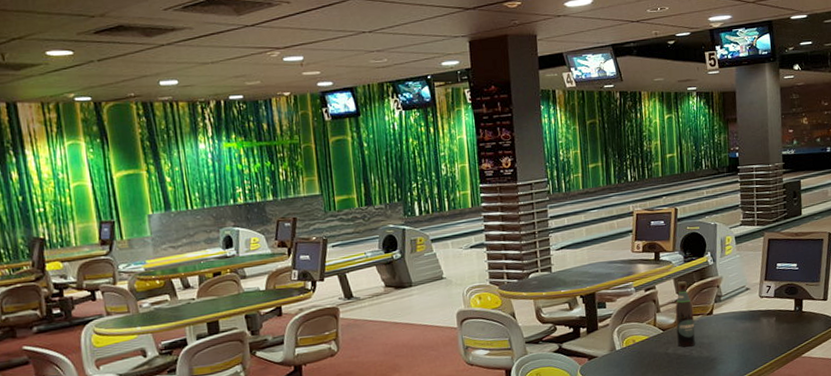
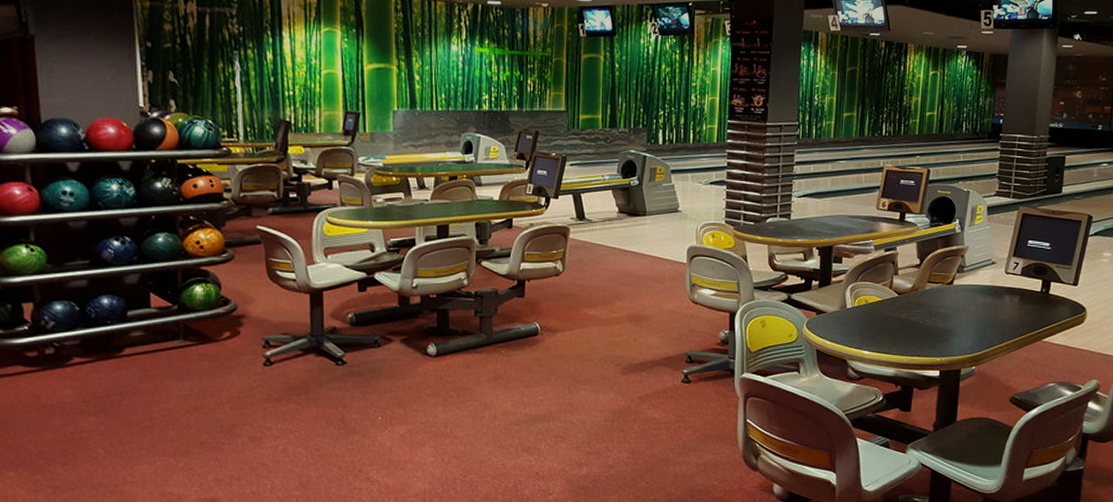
bottle: present [675,281,695,348] -> none [912,246,933,315]

